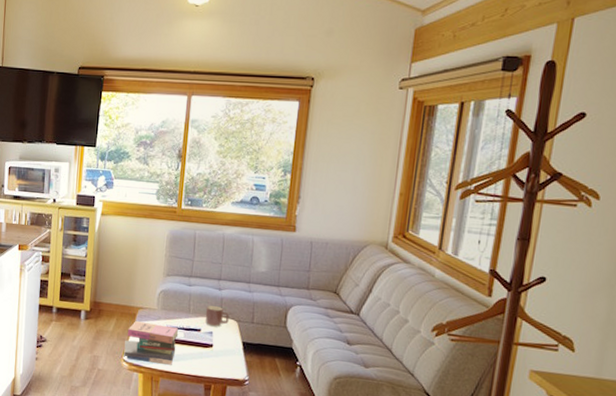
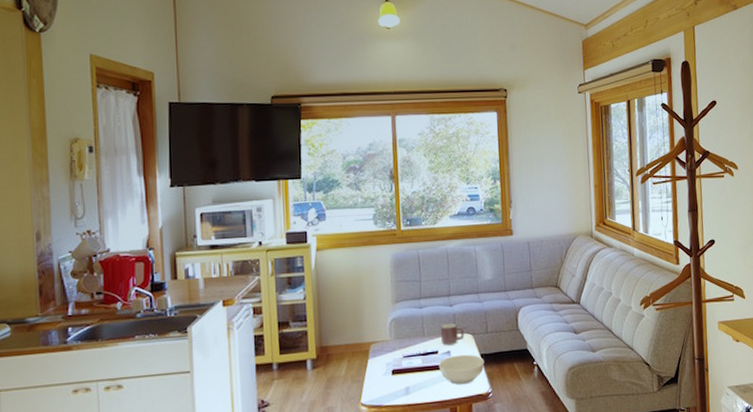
books: present [124,321,179,365] -> none [360,355,416,401]
bowl: none [199,337,245,367] -> present [438,354,484,385]

